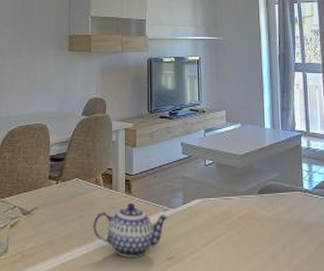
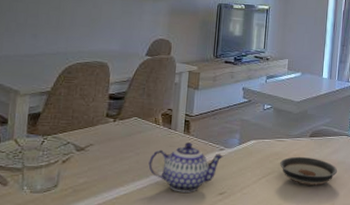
saucer: none [229,216,295,249] -> present [280,156,338,186]

